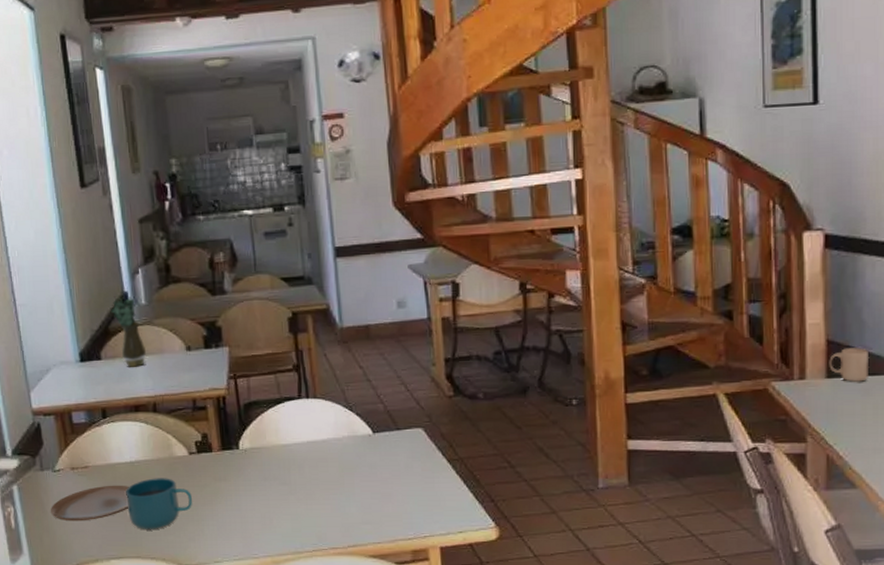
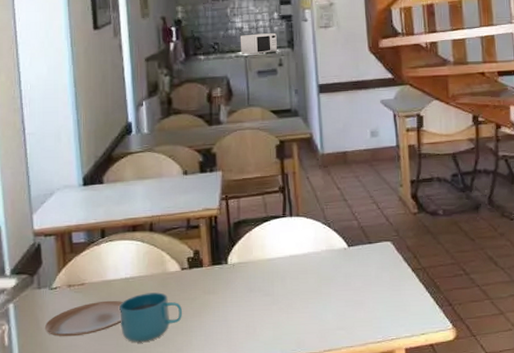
vase: present [111,296,147,367] -> none [115,126,147,190]
microwave: none [244,187,286,214] -> present [241,33,277,55]

